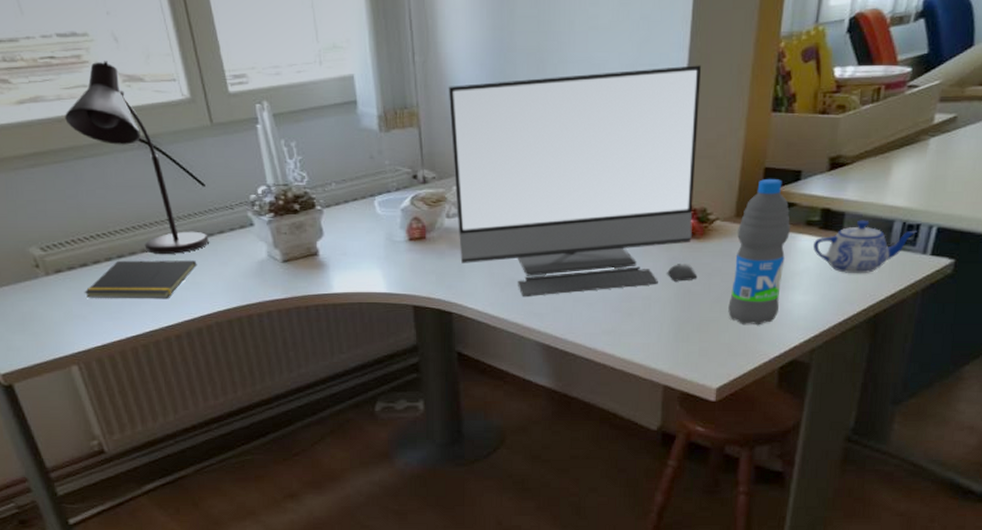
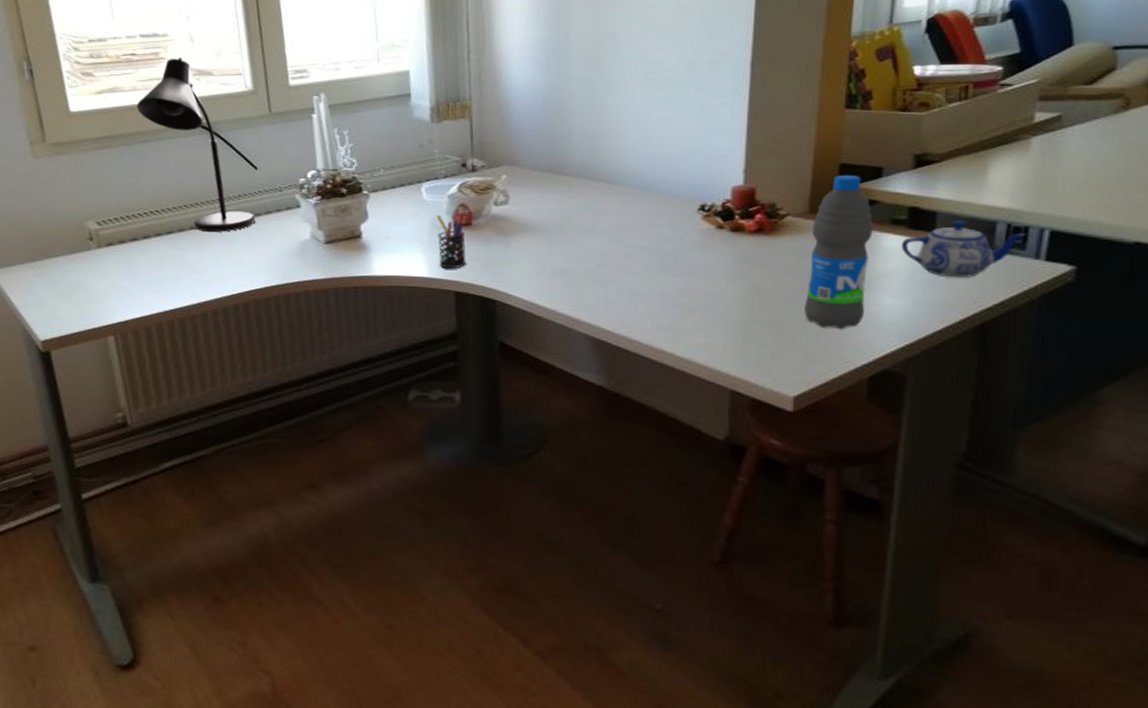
notepad: present [84,260,197,298] -> none [131,236,242,274]
pen holder: none [391,226,423,284] -> present [436,213,467,269]
monitor: present [448,65,702,298] -> none [501,63,768,288]

